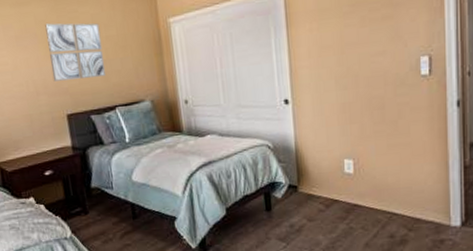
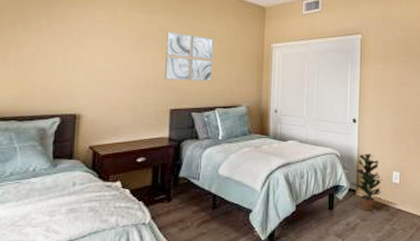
potted plant: none [290,140,332,210] -> present [351,153,383,211]

